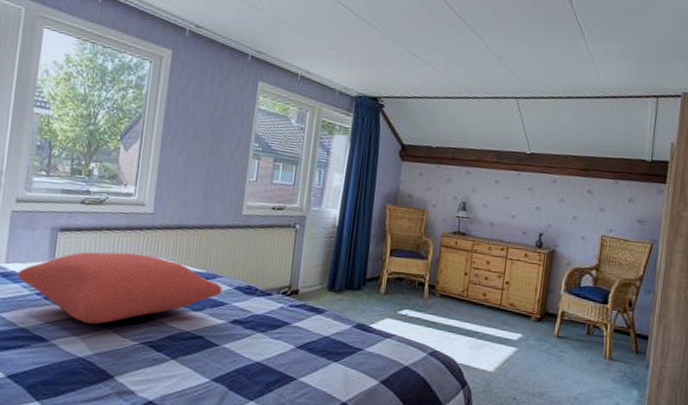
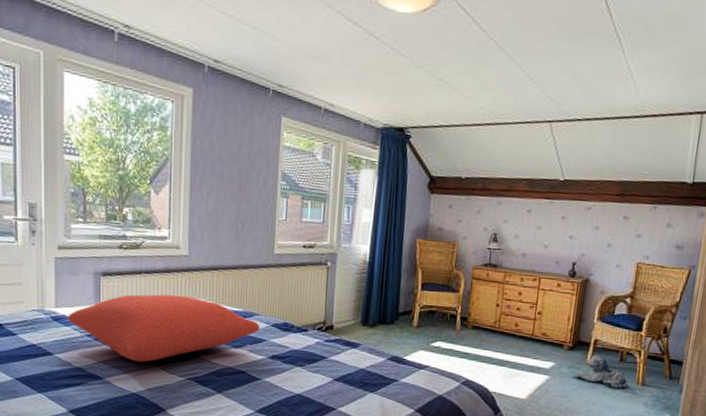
plush toy: none [540,325,597,363] -> present [572,353,629,389]

